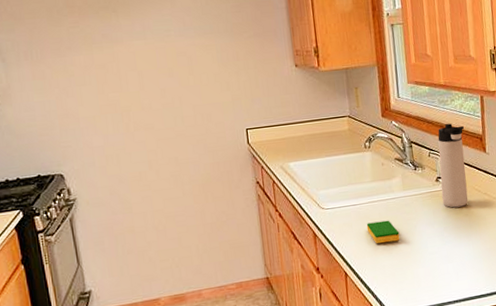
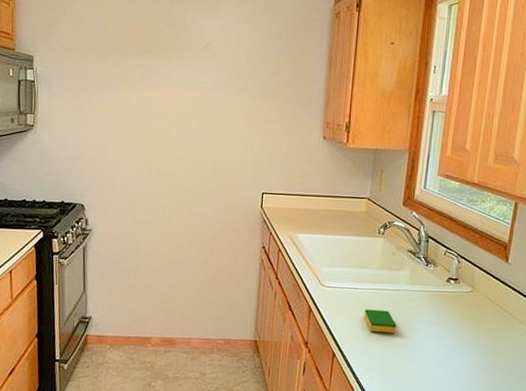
thermos bottle: present [438,123,468,208] -> none [449,225,489,313]

